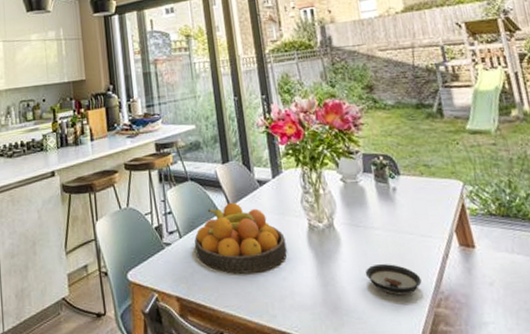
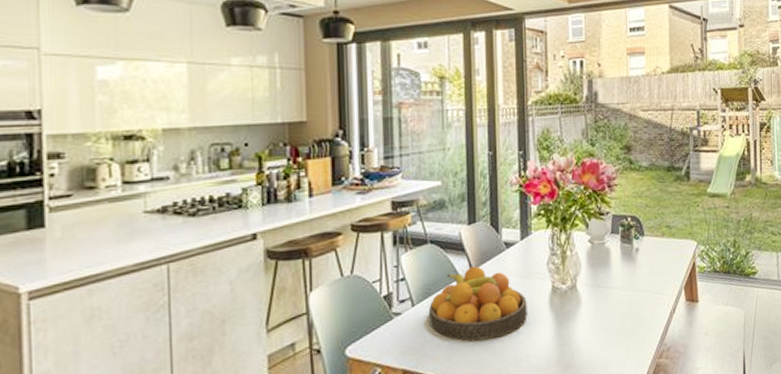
saucer: present [366,264,422,296] -> none [601,321,649,351]

